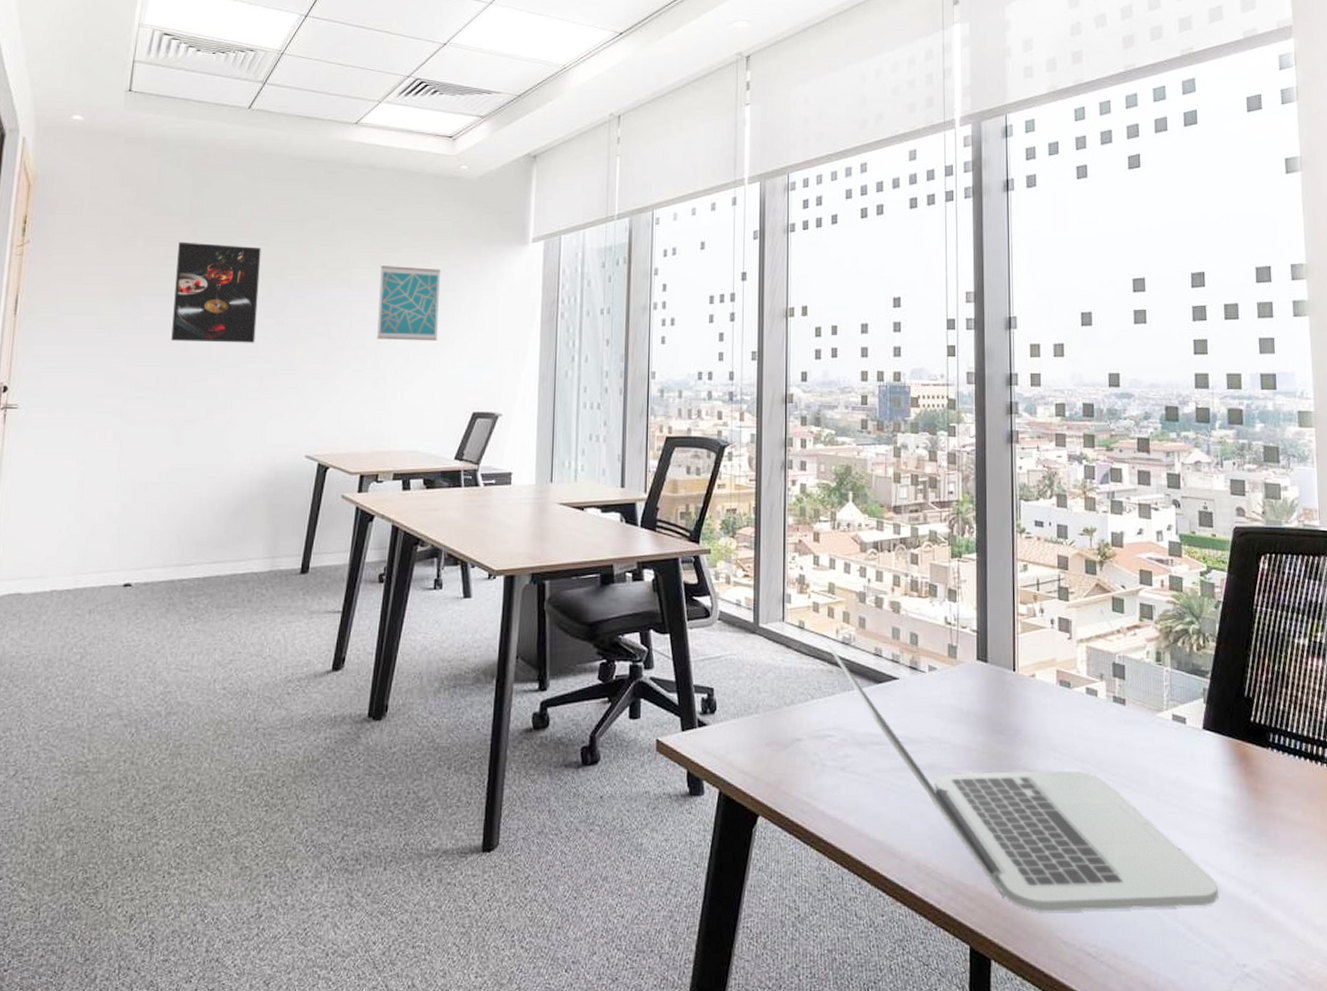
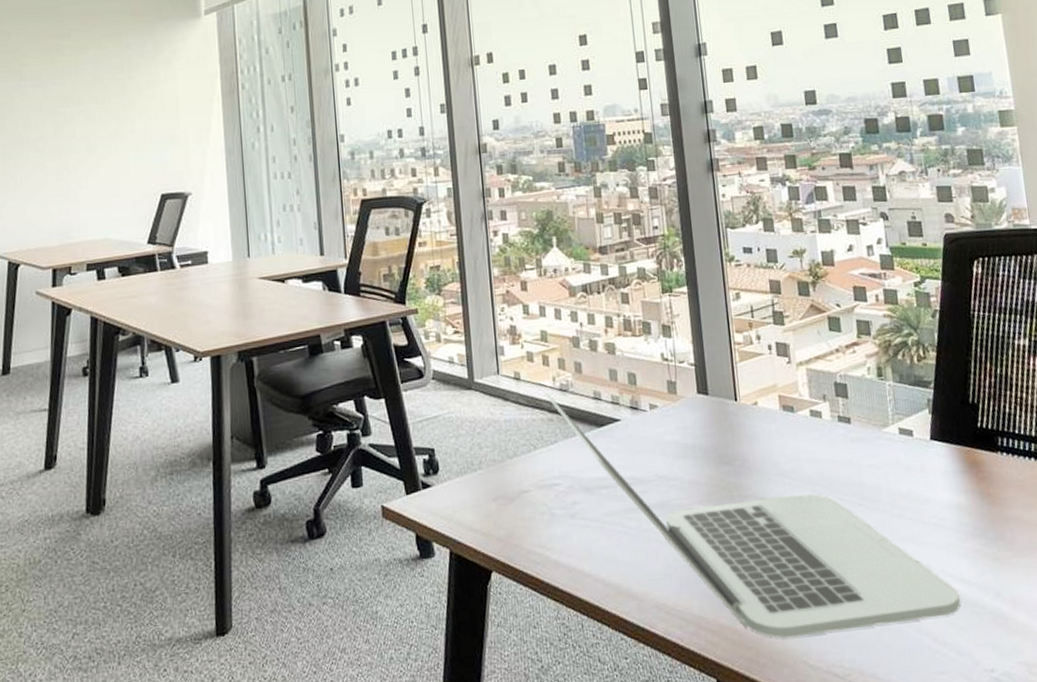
wall art: present [377,266,441,341] -> none [52,51,118,129]

